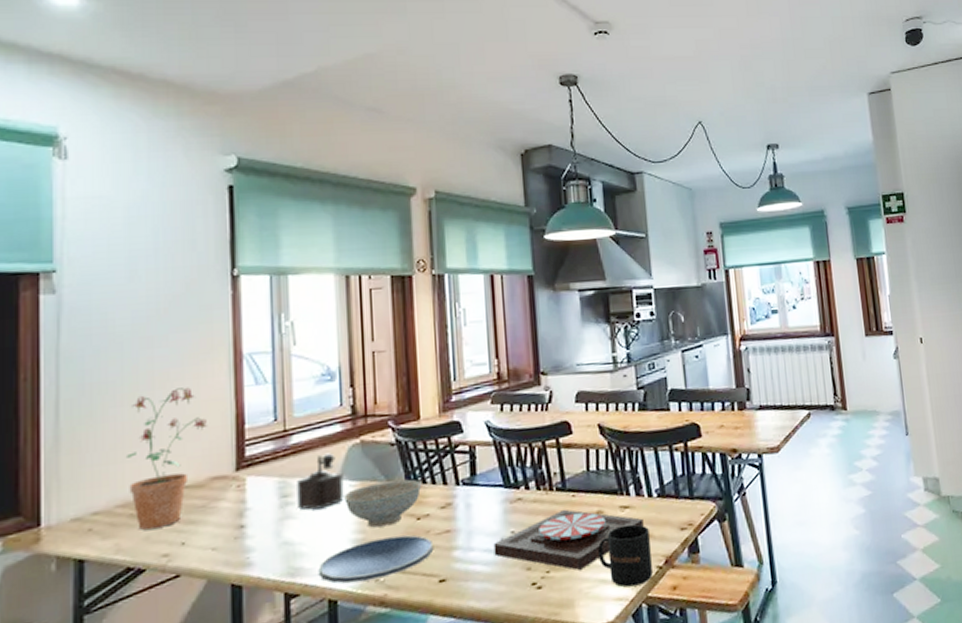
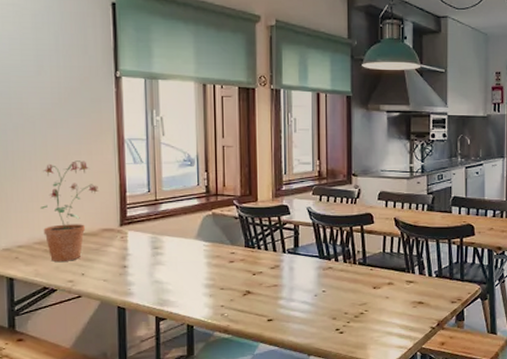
pepper mill: present [297,453,344,510] -> none [165,220,199,260]
plate: present [318,535,433,584] -> none [180,285,264,315]
decorative bowl: present [344,479,422,528] -> none [199,245,258,277]
plate: present [493,509,644,570] -> none [309,278,423,323]
mug: present [598,524,653,588] -> none [387,295,427,340]

